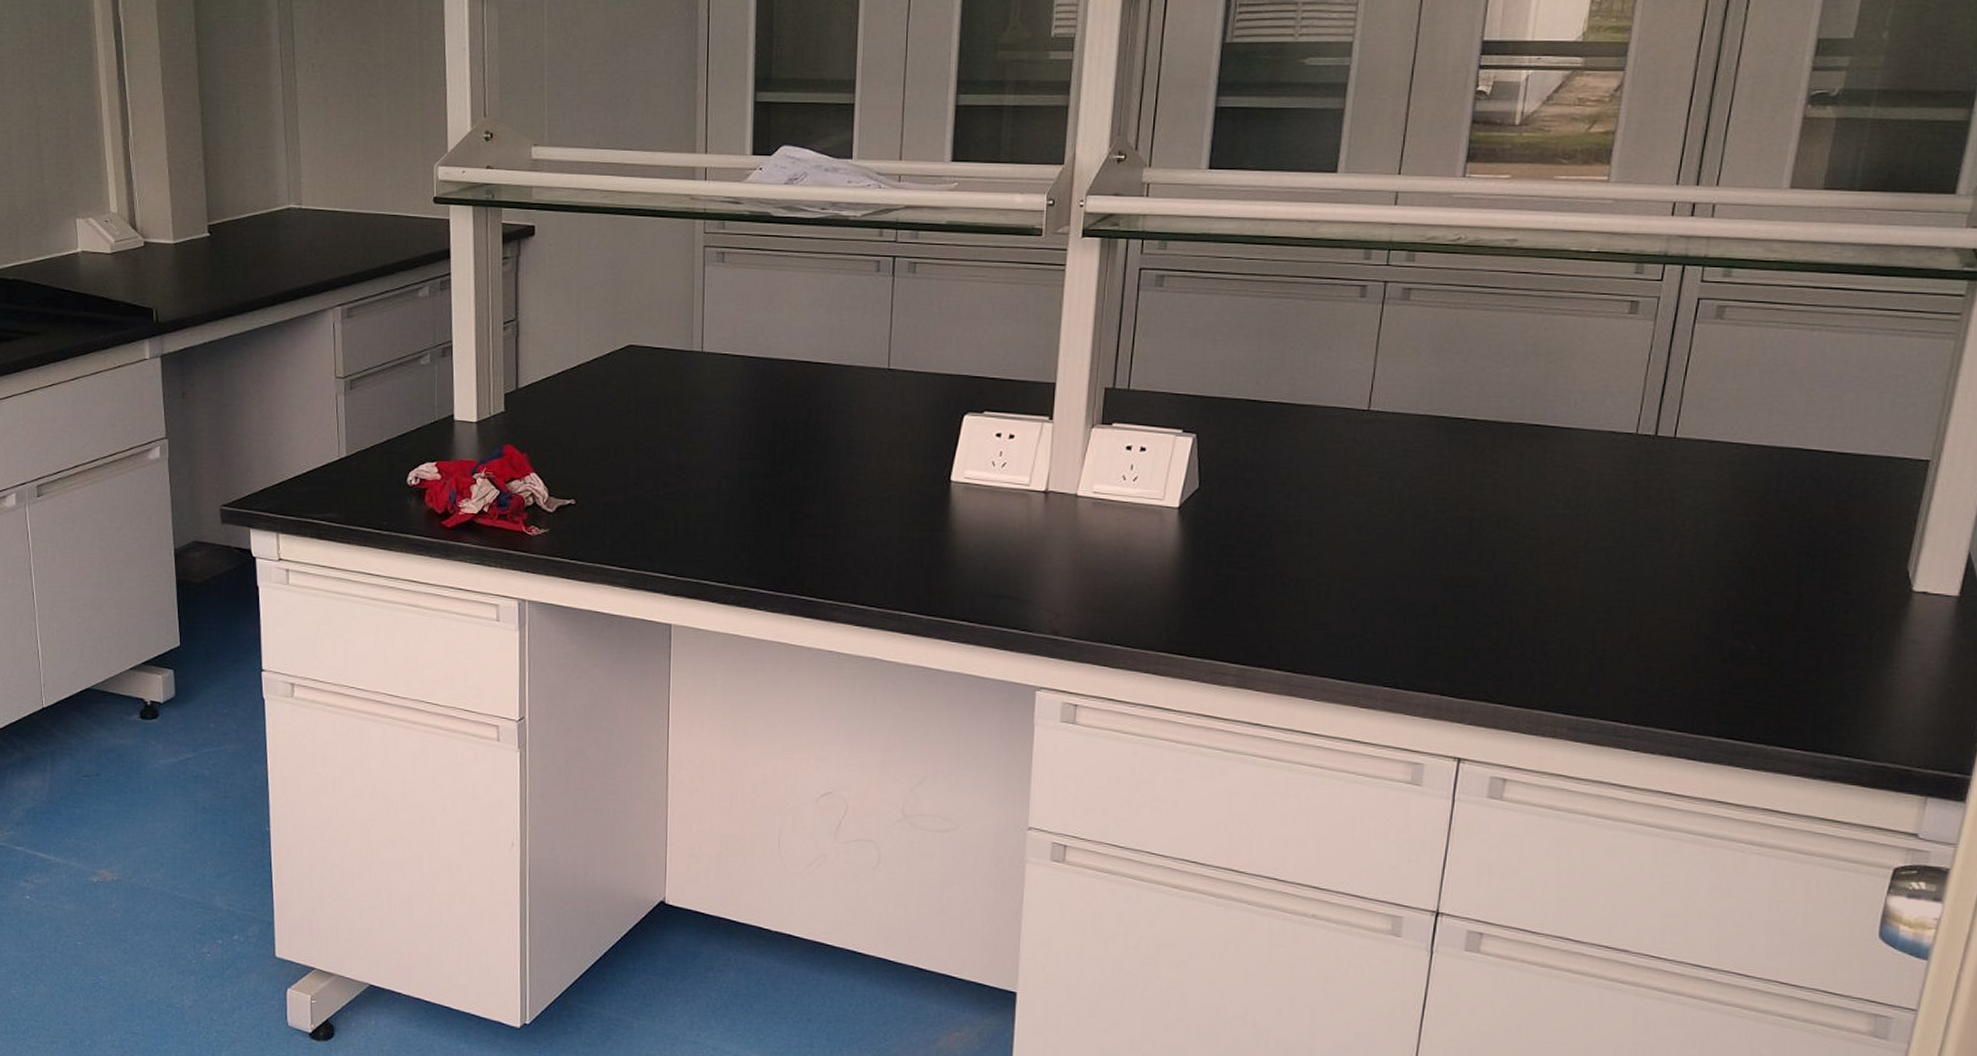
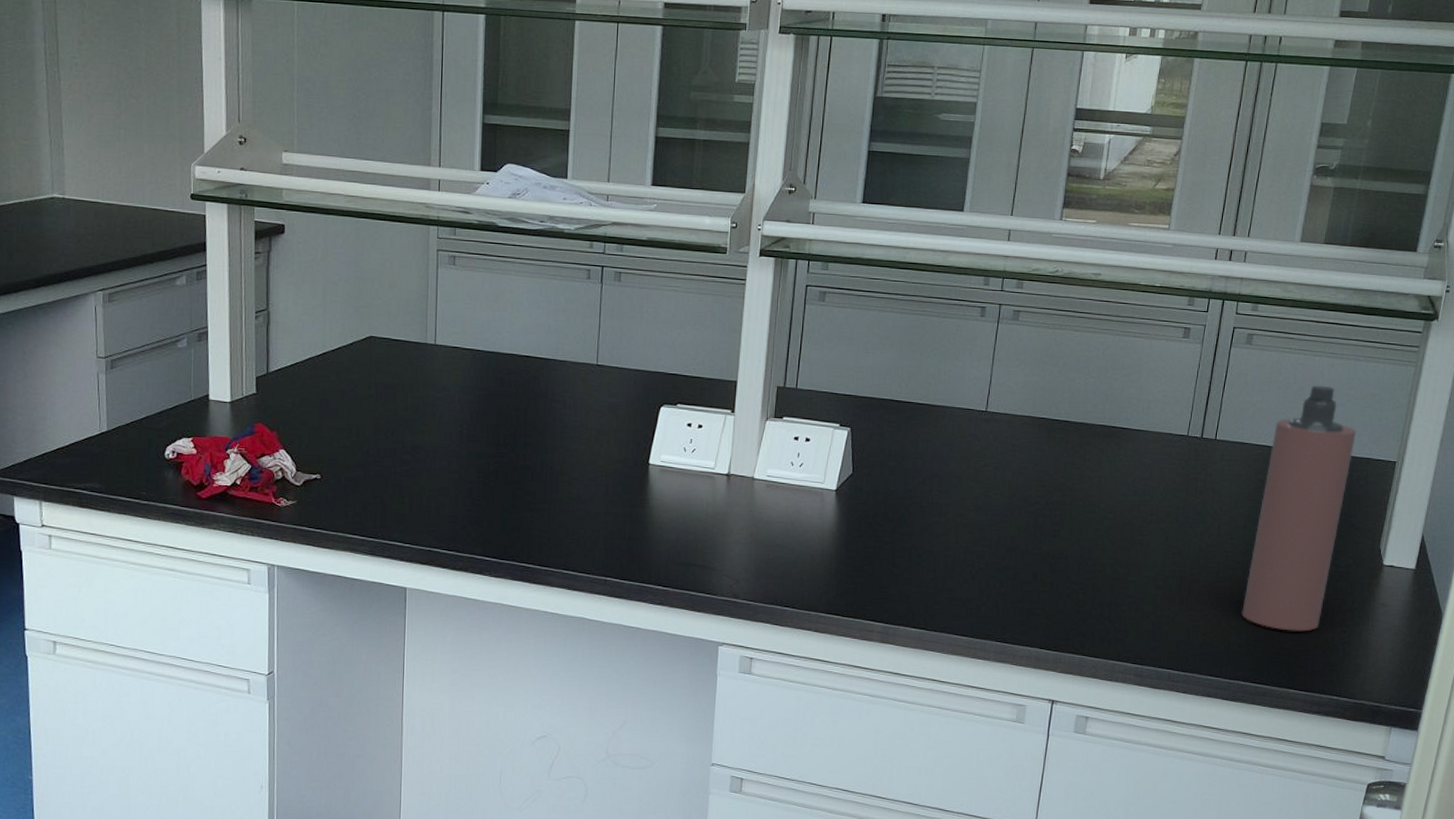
spray bottle: none [1714,366,1872,676] -> present [1242,385,1356,632]

